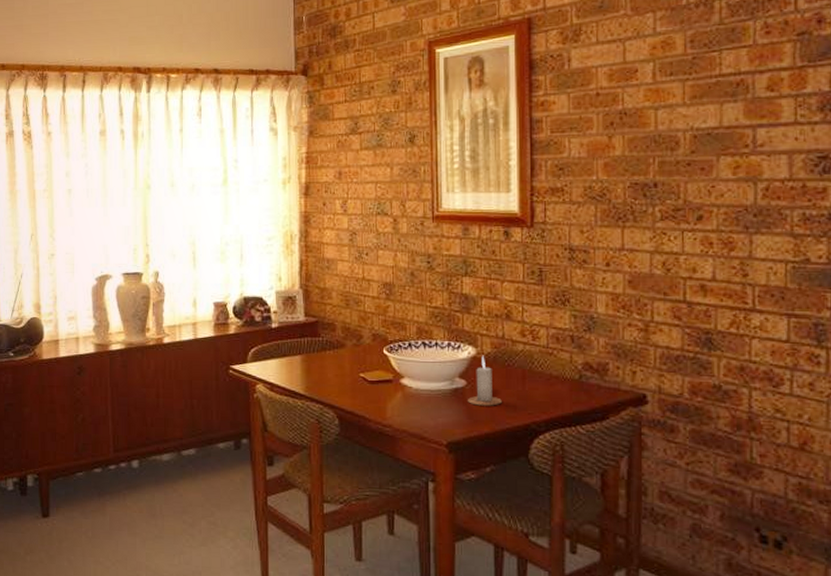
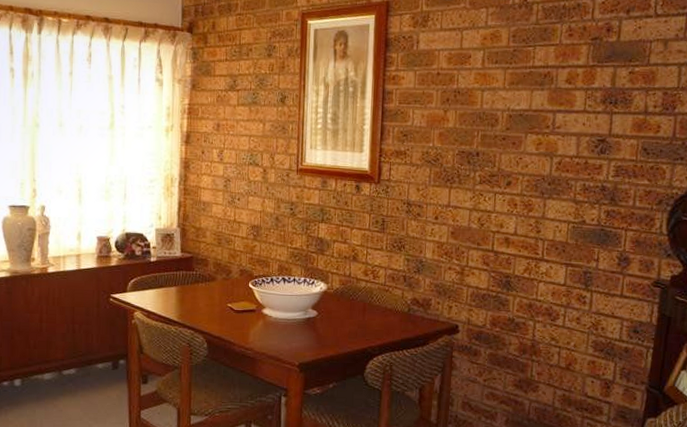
candle: present [468,355,502,406] -> none [318,290,346,333]

